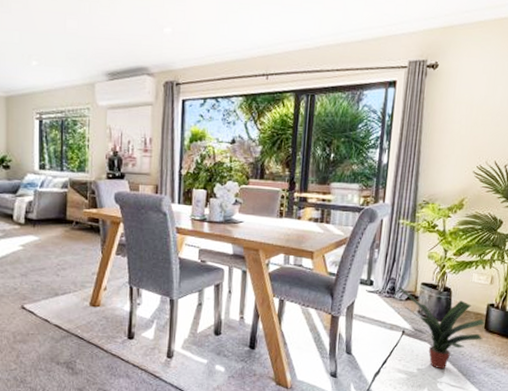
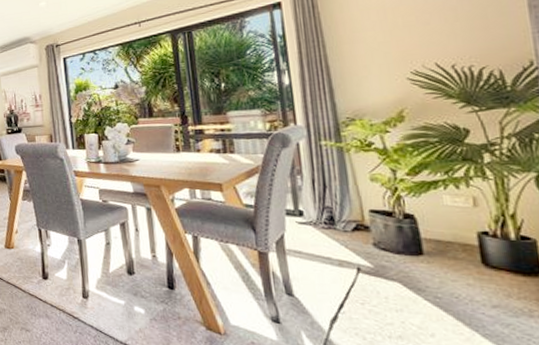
potted plant: present [398,286,485,369] -> none [338,215,484,317]

